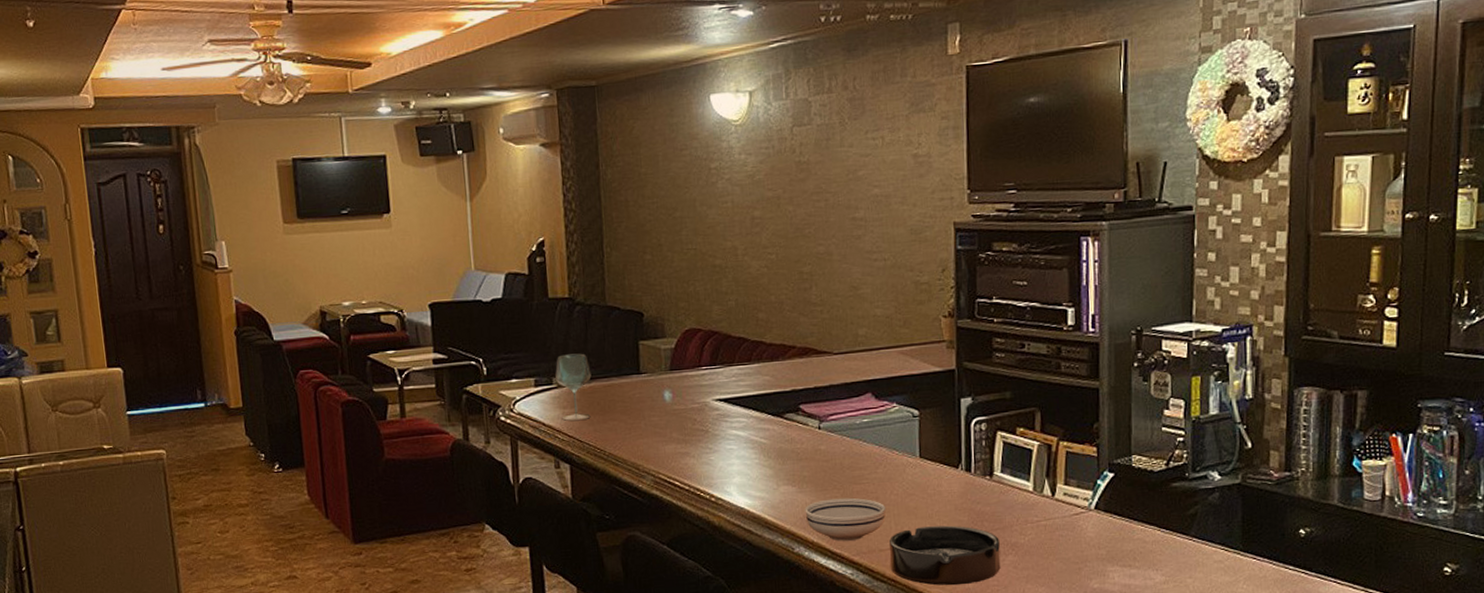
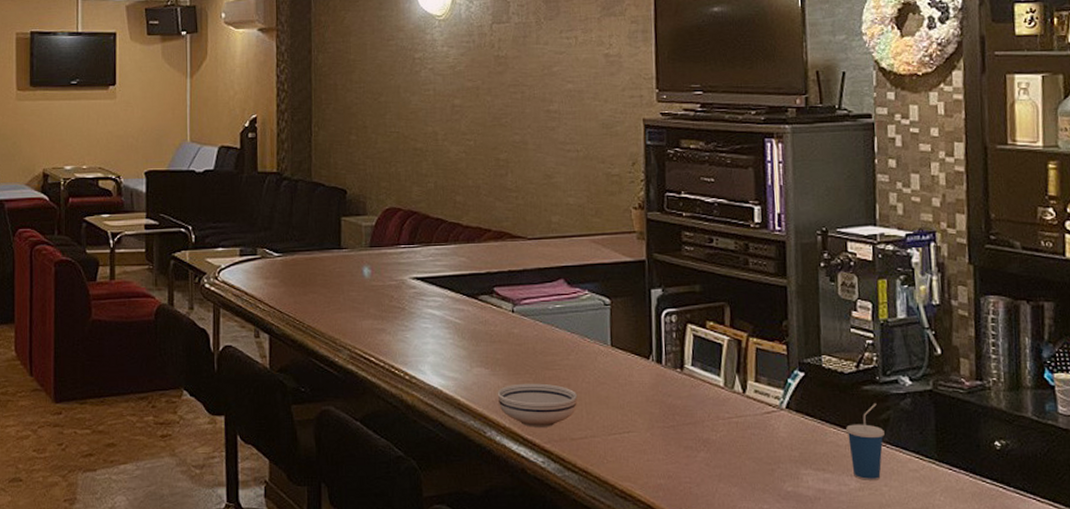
wine glass: present [555,353,591,422] -> none [260,226,294,292]
ashtray: present [889,525,1001,586] -> none [581,417,693,480]
cup: none [1154,500,1191,574] -> present [846,404,885,480]

